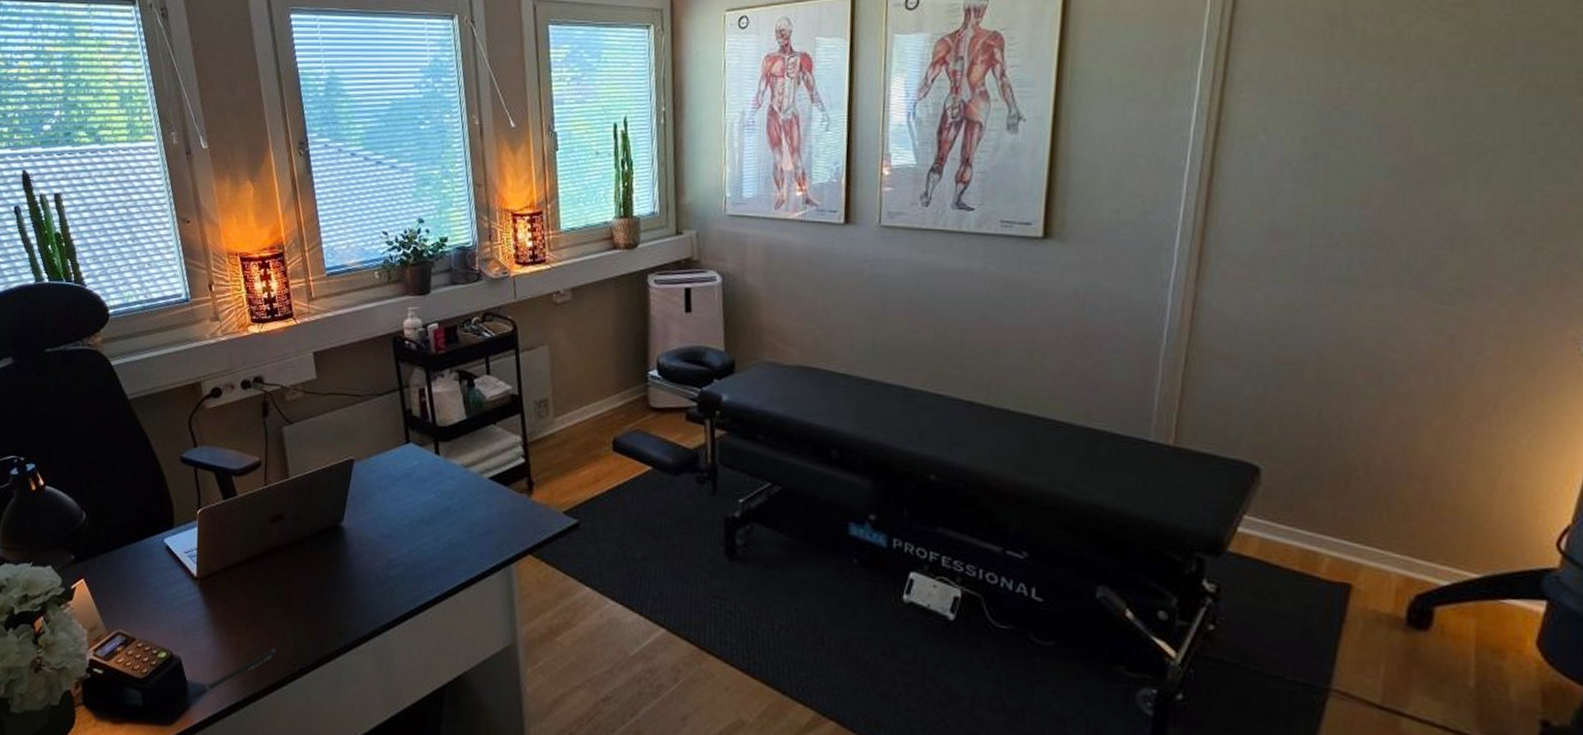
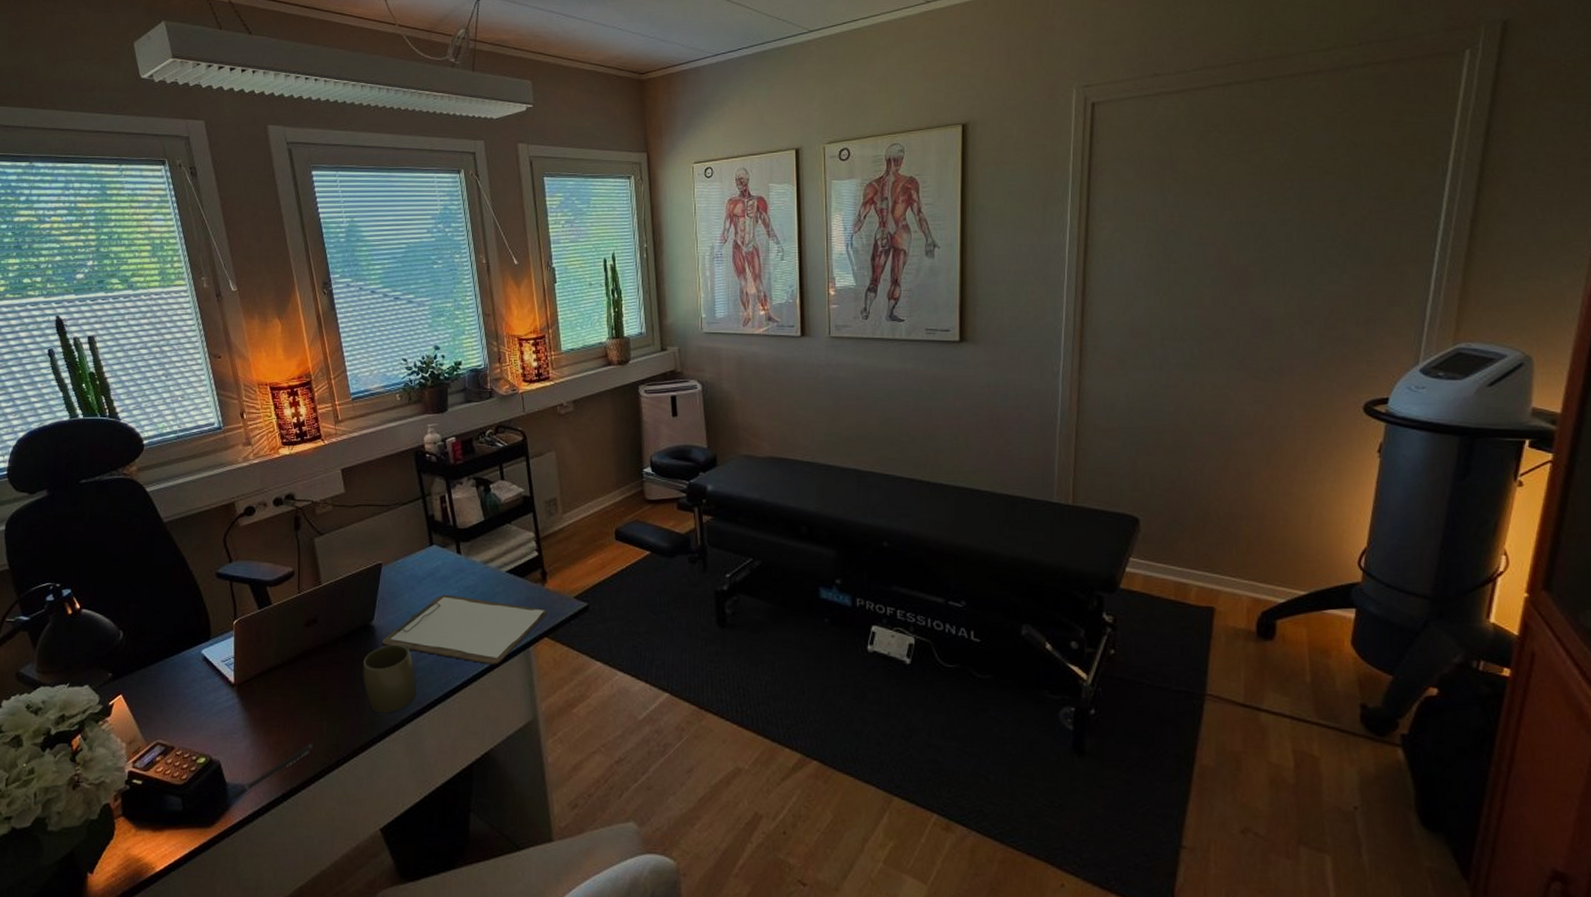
mug: none [330,549,387,624] -> present [363,643,417,714]
clipboard: none [351,499,532,581] -> present [381,595,547,665]

